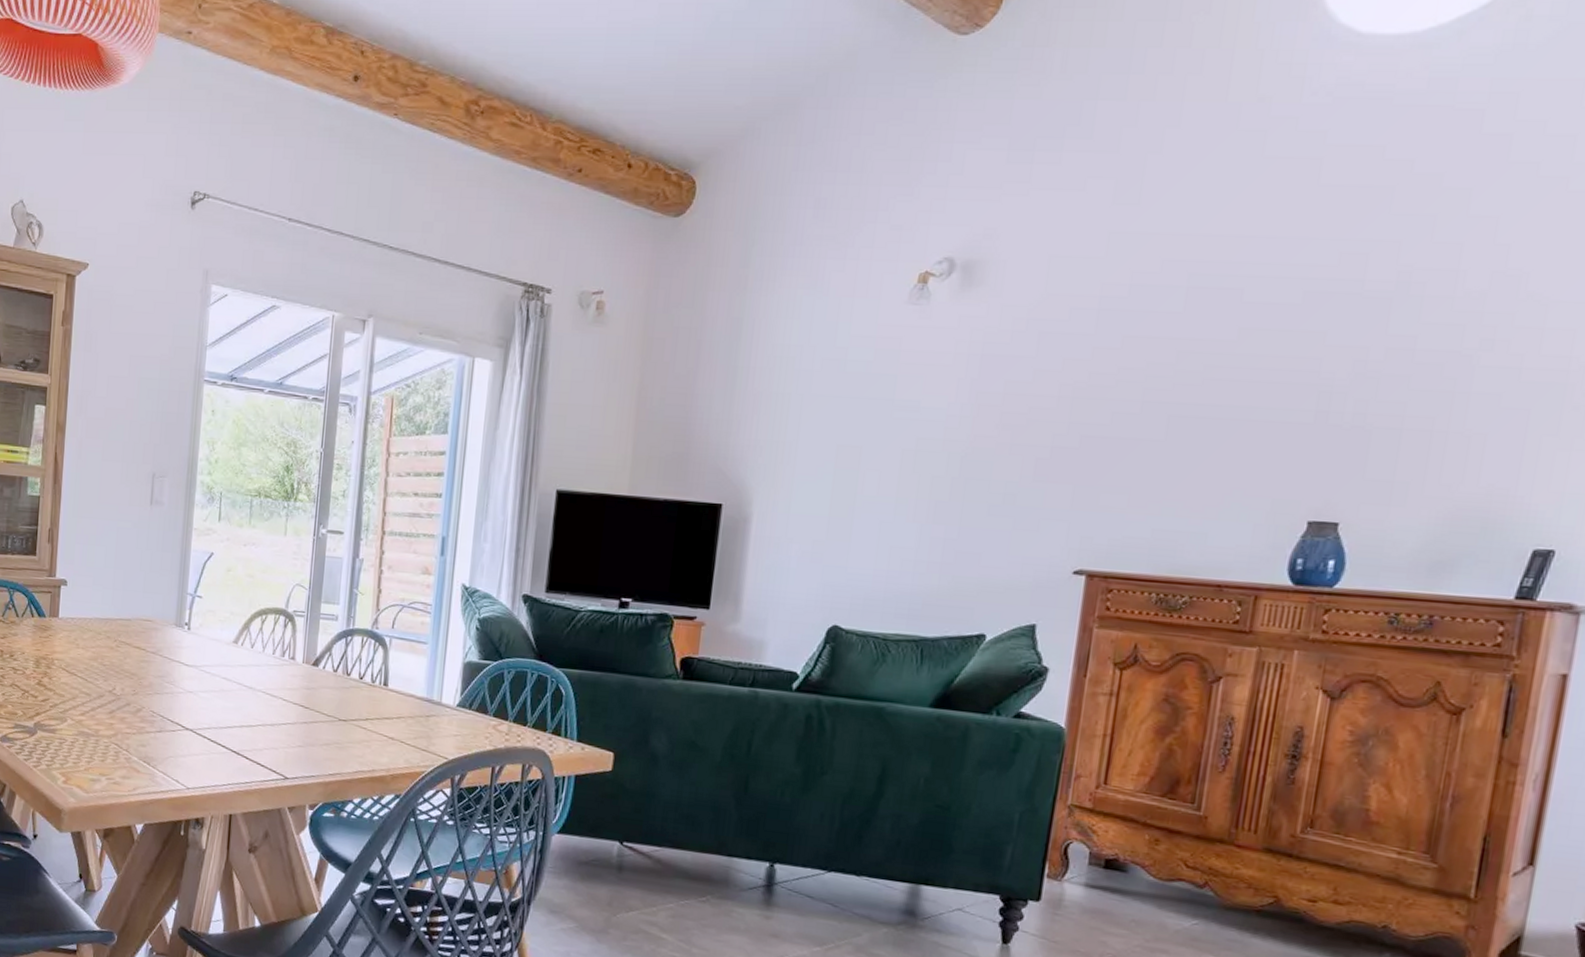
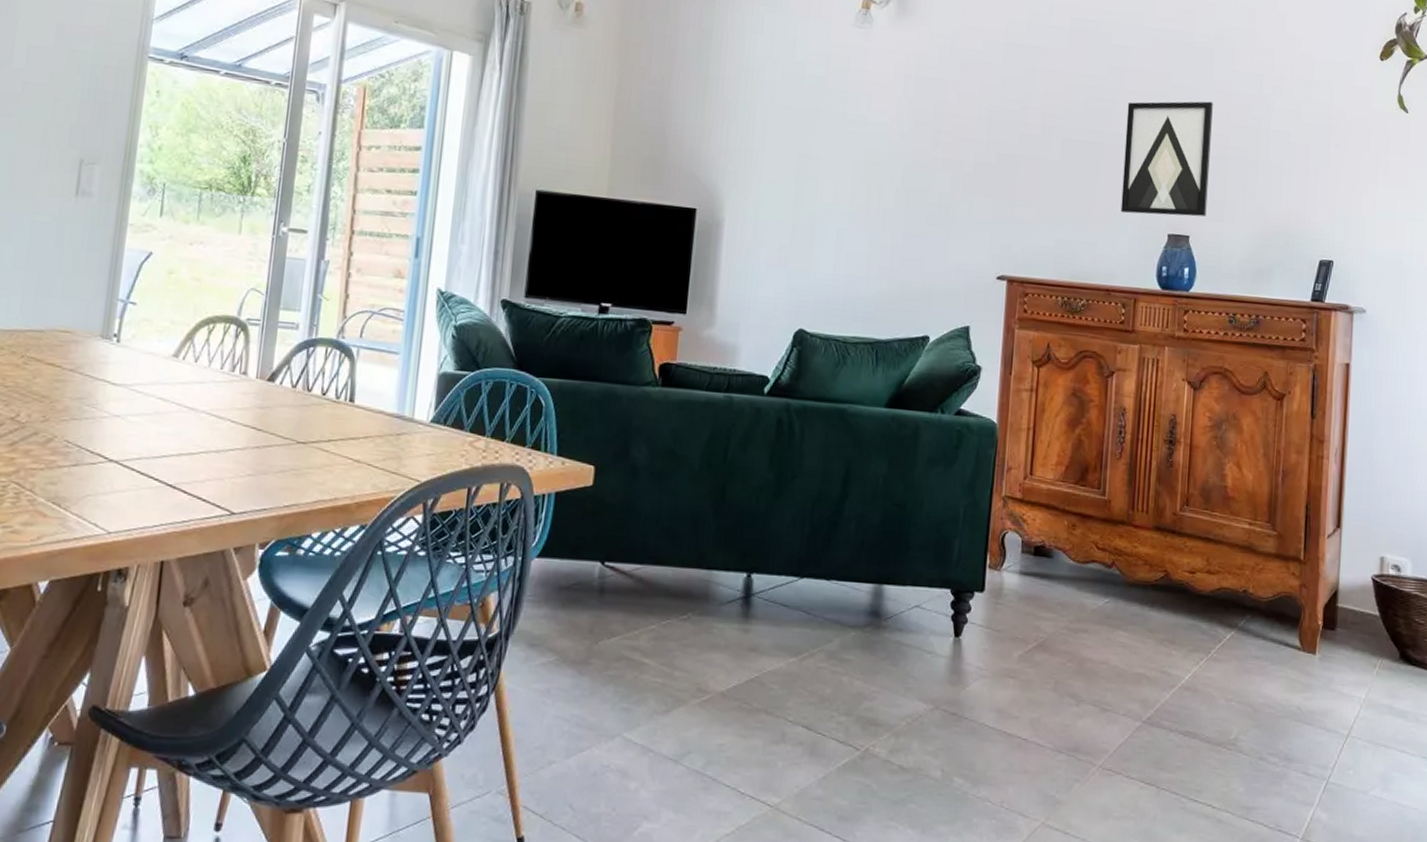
wall art: none [1243,362,1387,501] -> present [1120,101,1213,217]

